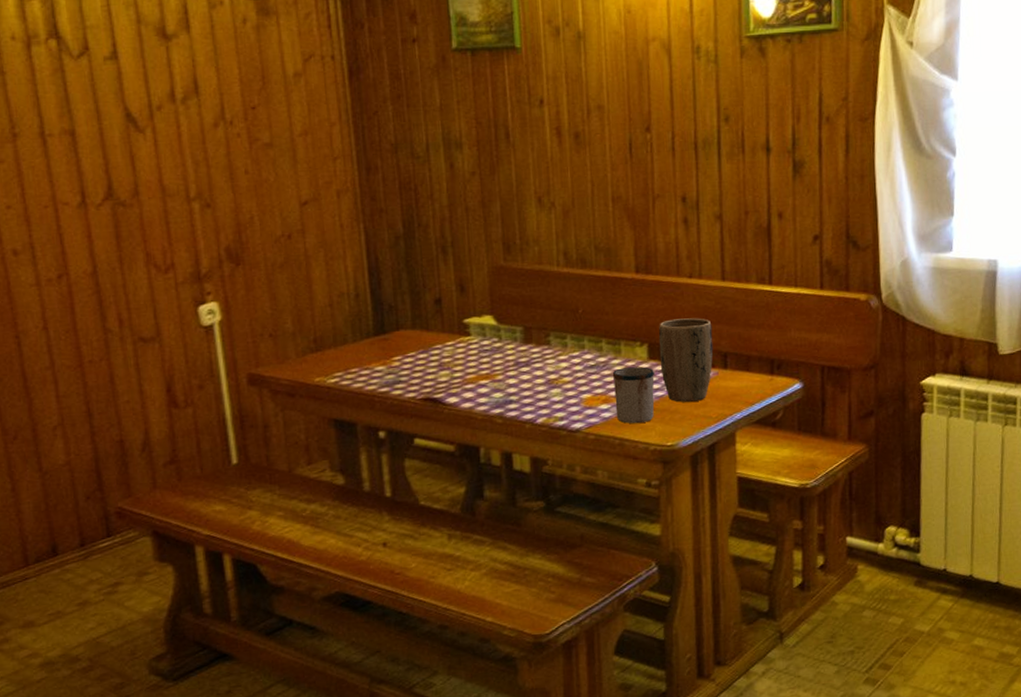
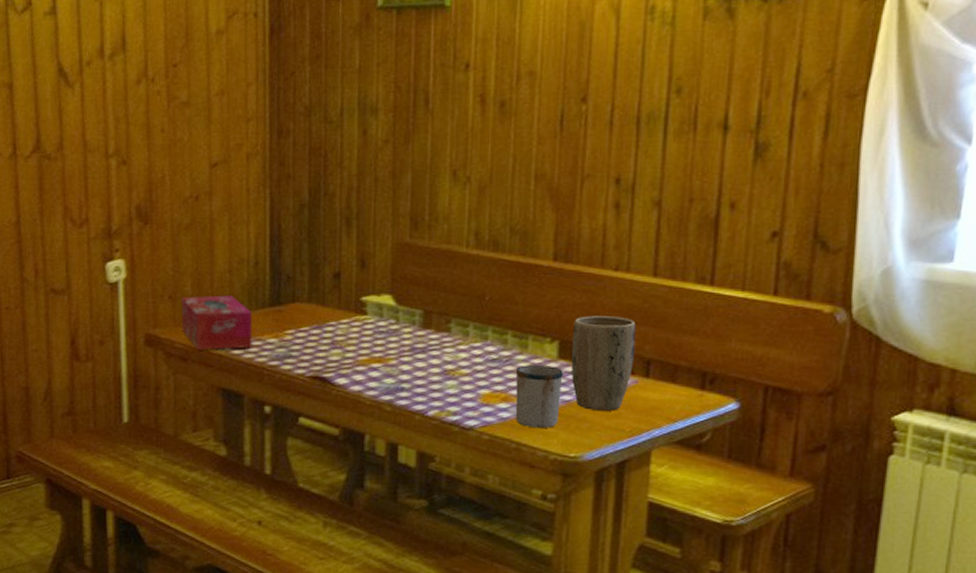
tissue box: none [283,328,361,385] -> present [181,295,253,351]

